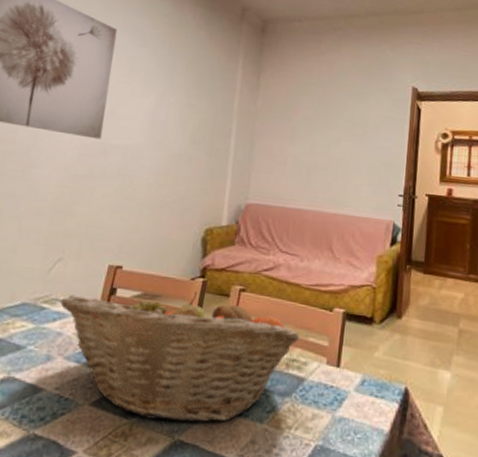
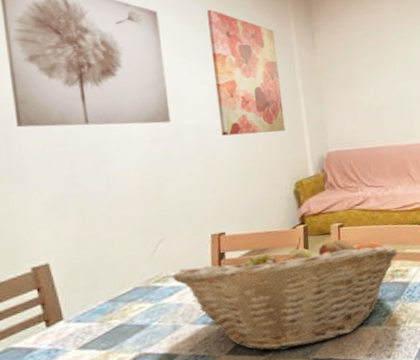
wall art: none [145,34,221,171] -> present [206,9,285,136]

